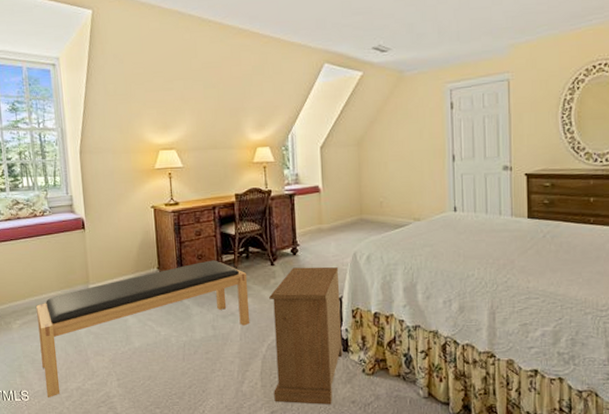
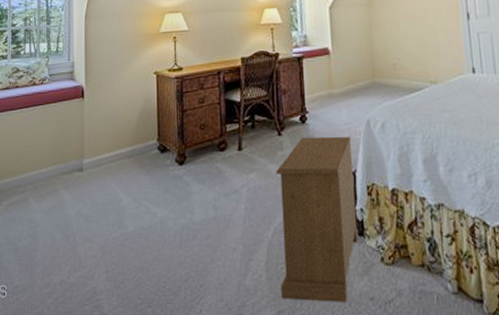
bench: present [36,260,250,398] -> none [25,130,255,295]

